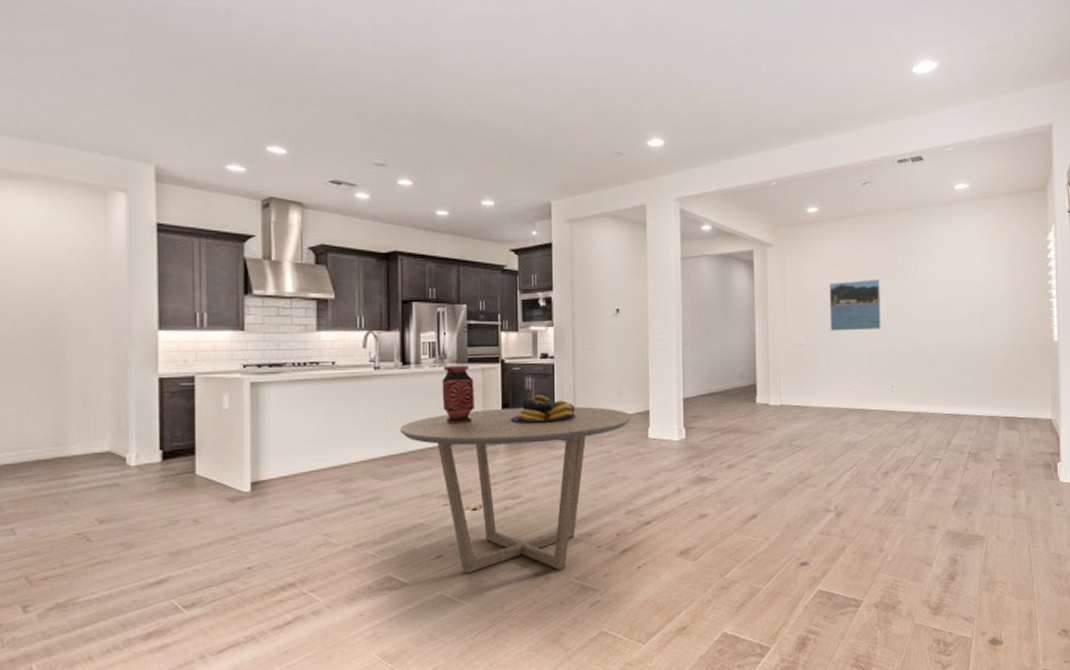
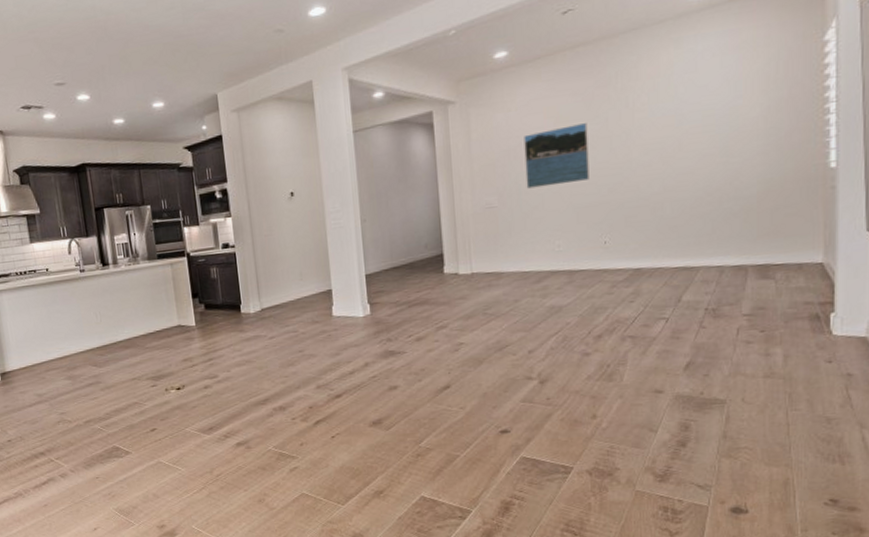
dining table: present [400,406,632,574] -> none [108,290,315,444]
vase: present [442,365,474,424] -> none [137,261,168,316]
fruit bowl: present [511,395,575,423] -> none [201,283,260,310]

